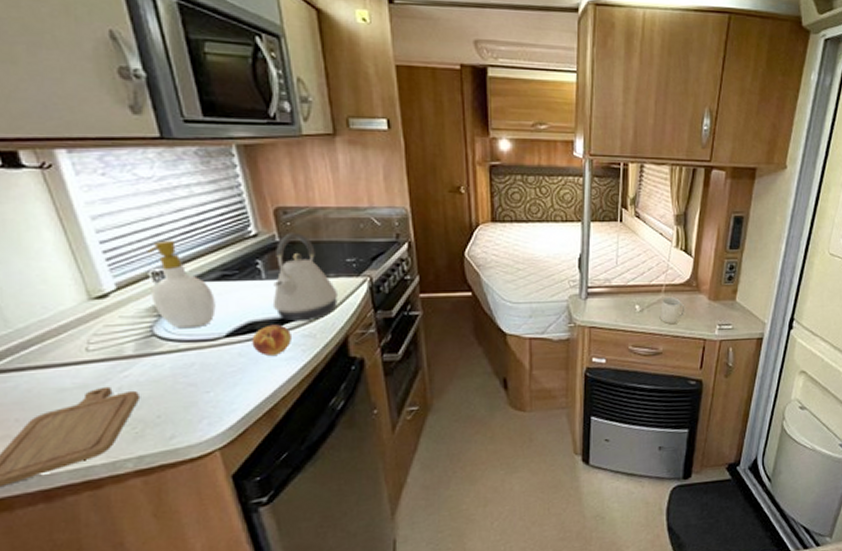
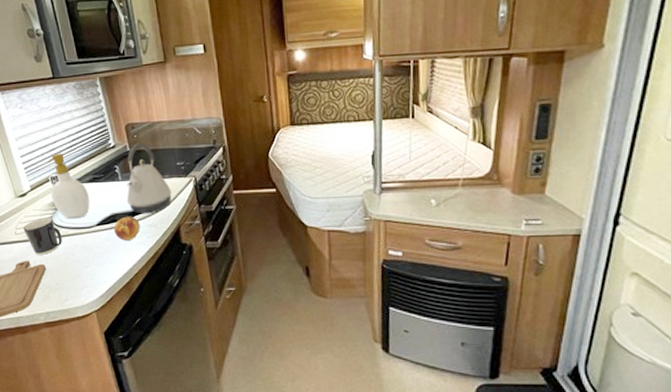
mug: none [101,327,168,379] -> present [23,217,62,255]
mug: present [659,296,685,324] -> none [457,190,486,218]

